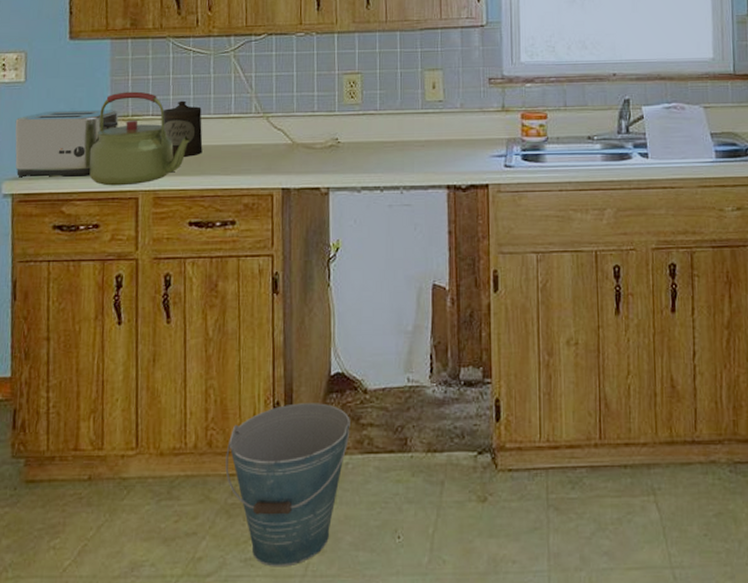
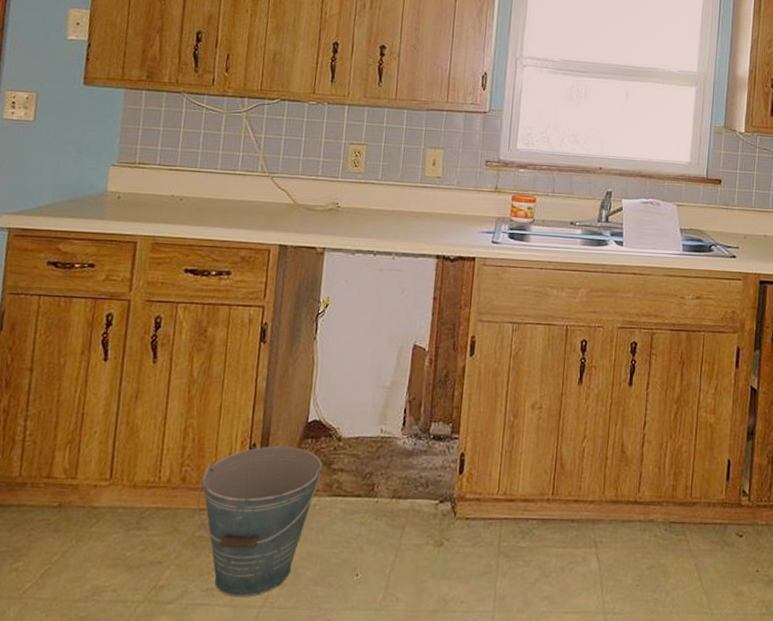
toaster: present [15,110,119,178] -> none [15,151,126,217]
kettle: present [89,91,190,186] -> none [90,140,195,230]
canister: present [163,100,203,157] -> none [169,153,209,208]

